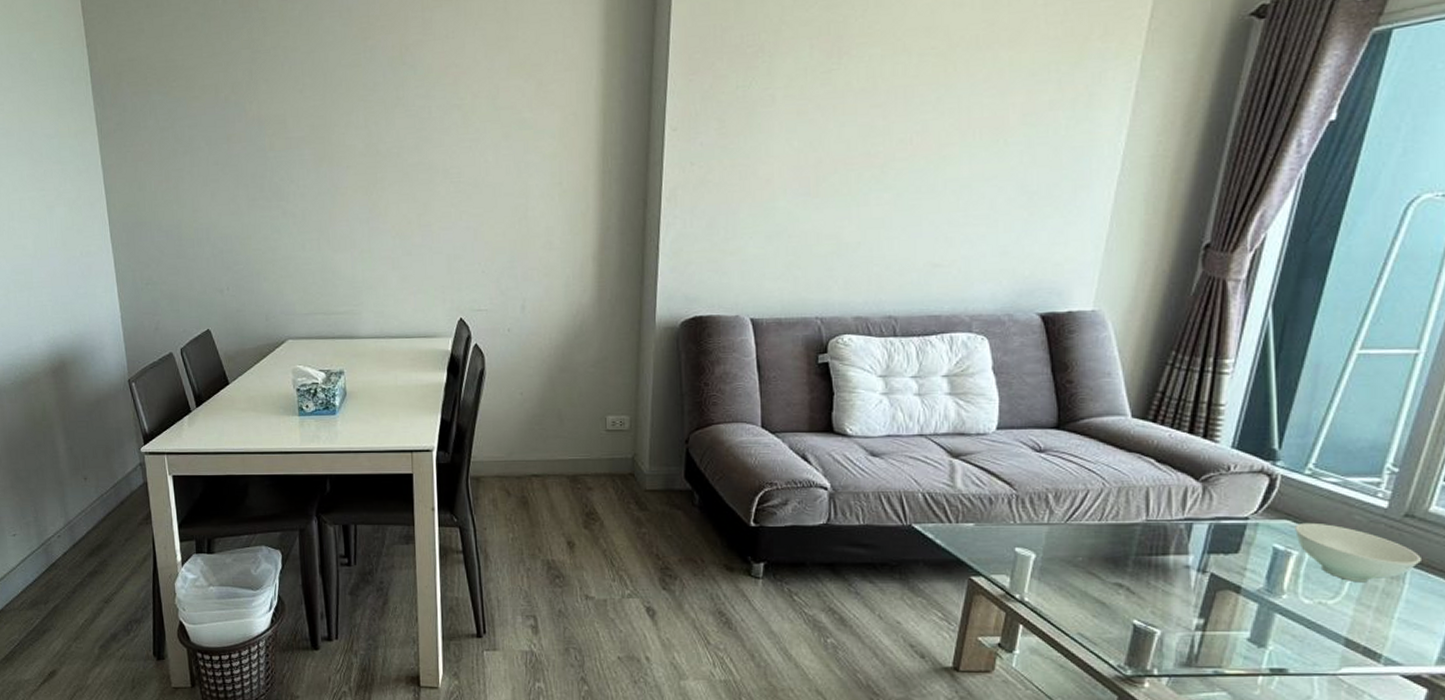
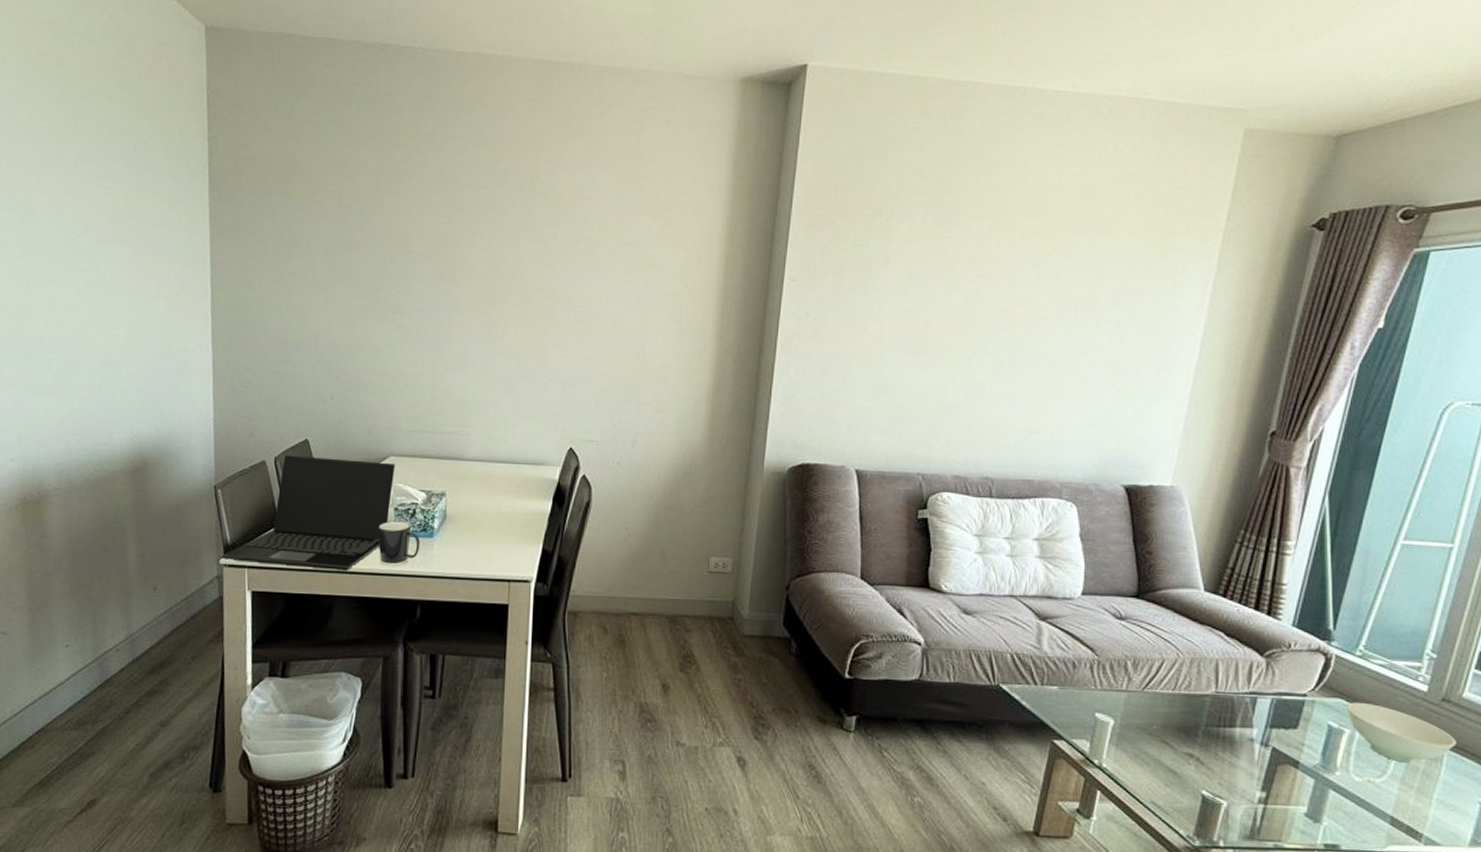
laptop: none [142,345,294,451] -> present [221,455,395,570]
mug: none [282,401,325,444] -> present [377,521,421,566]

